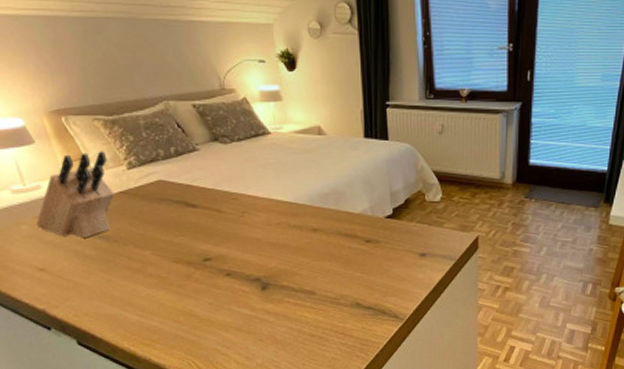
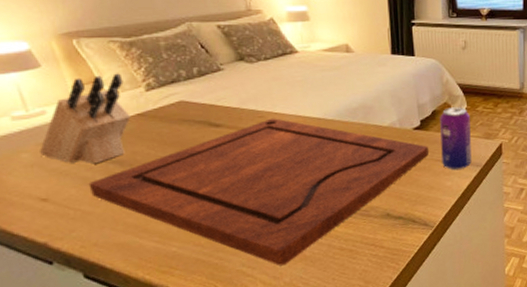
cutting board: none [79,200,400,348] -> present [88,118,428,266]
beverage can: none [413,196,445,263] -> present [440,107,472,171]

